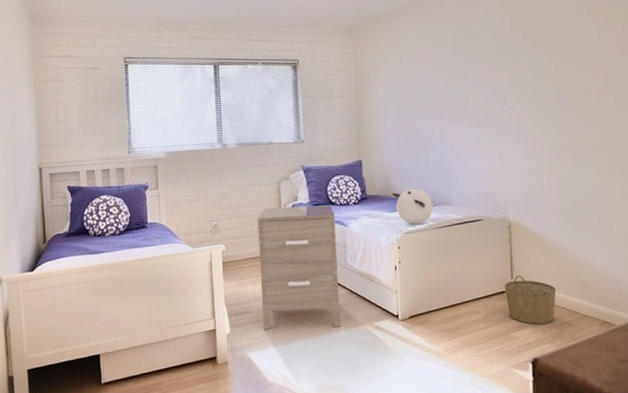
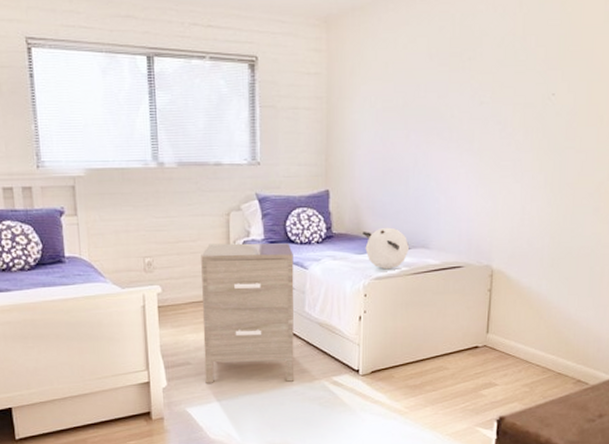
basket: present [504,275,557,325] -> none [478,330,533,383]

